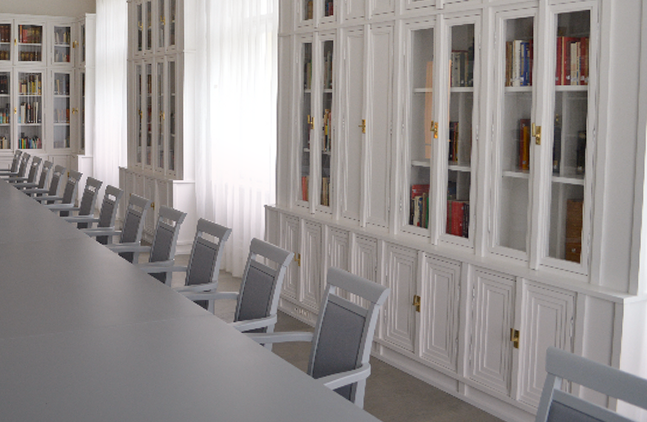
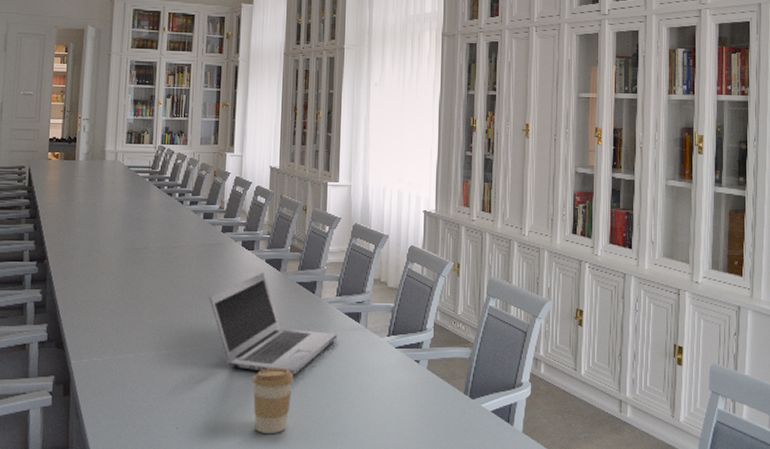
laptop: none [68,265,188,357] -> present [208,273,338,375]
coffee cup: none [112,351,149,409] -> present [253,369,294,434]

